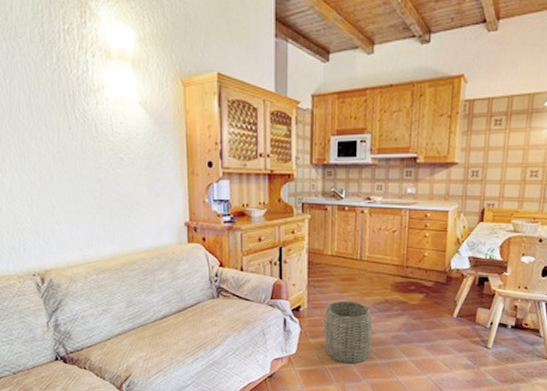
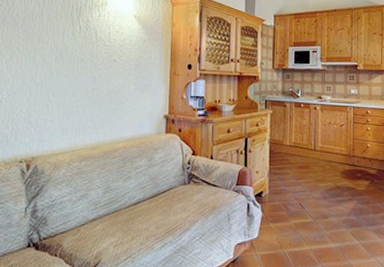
woven basket: present [323,300,373,364] -> none [282,186,326,248]

